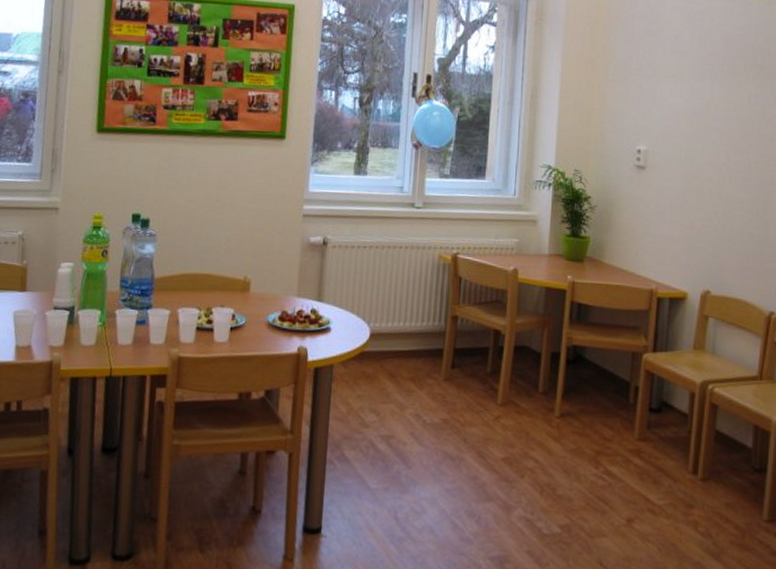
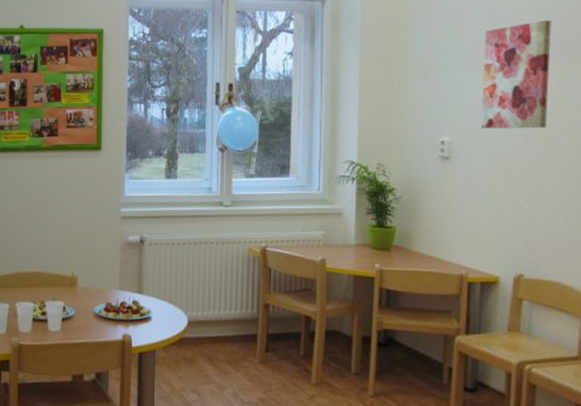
wall art: none [677,32,746,143] -> present [481,20,552,129]

